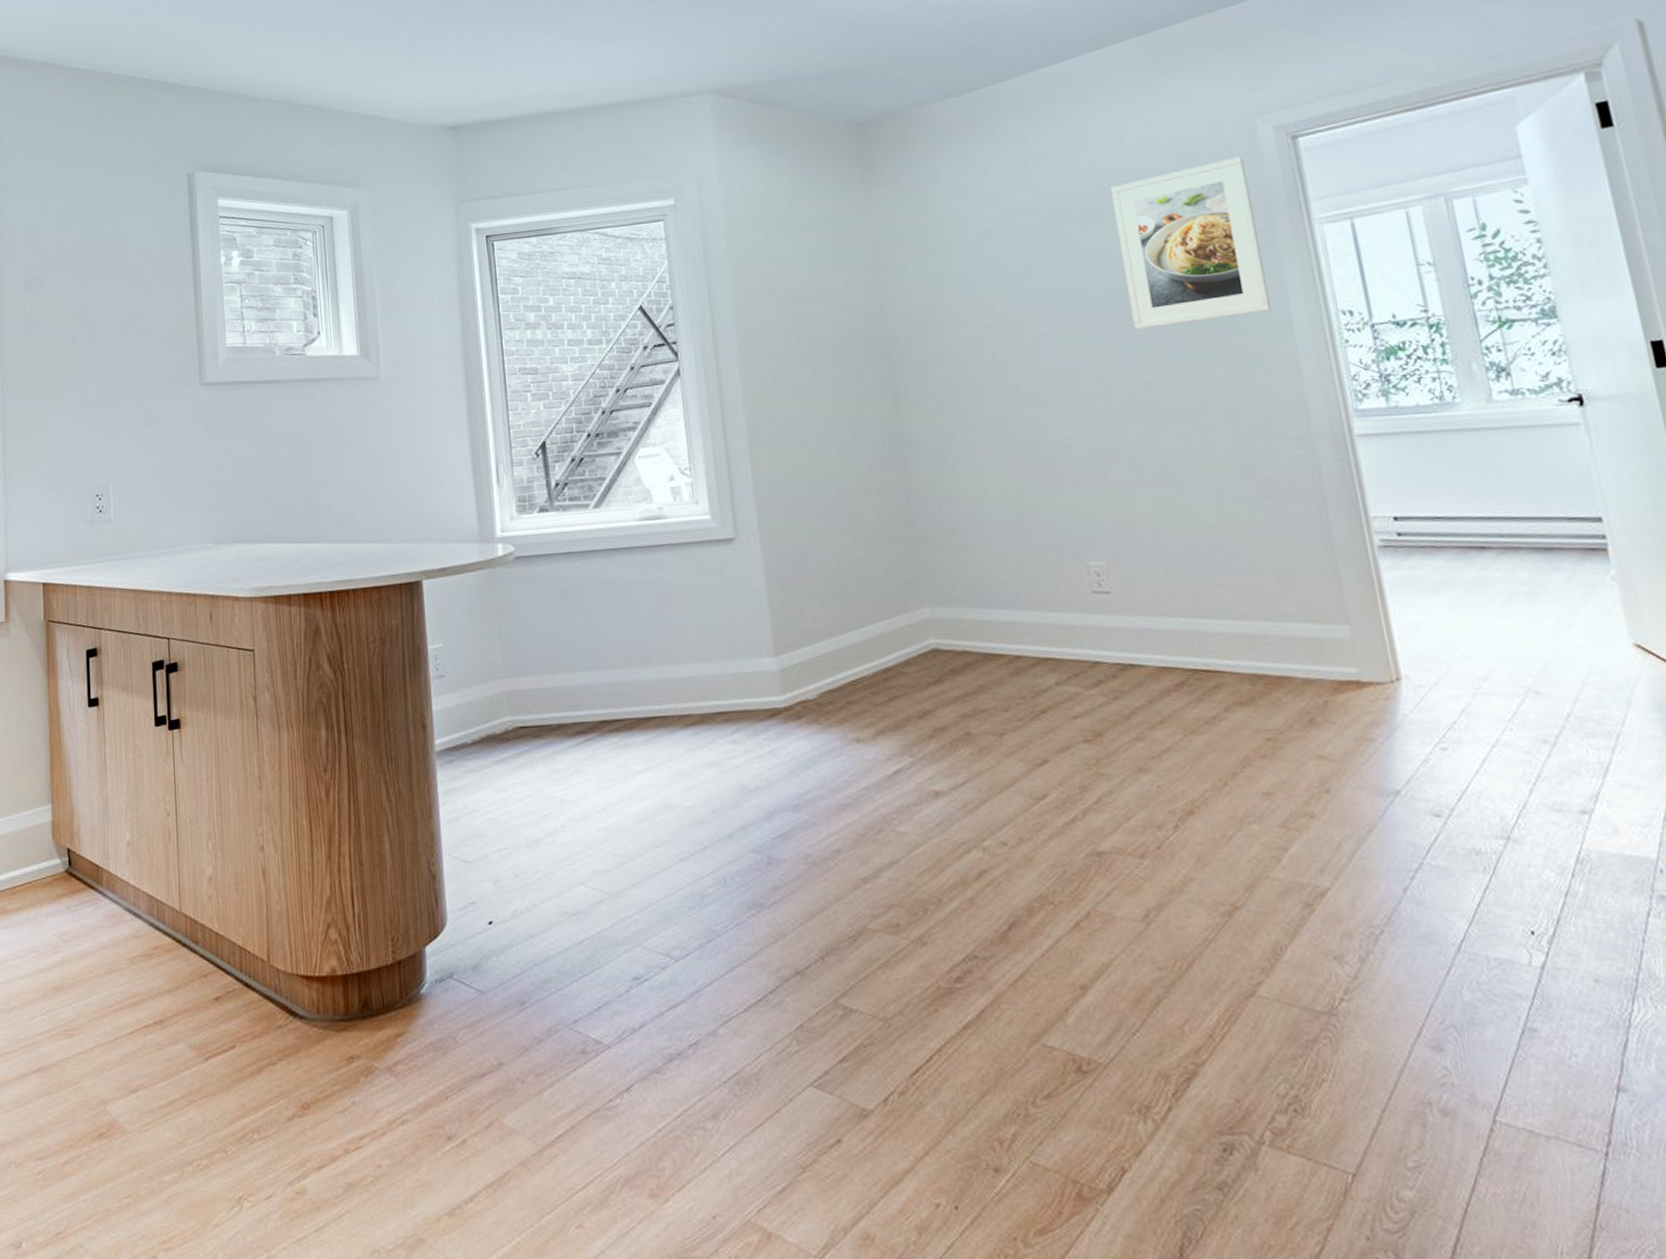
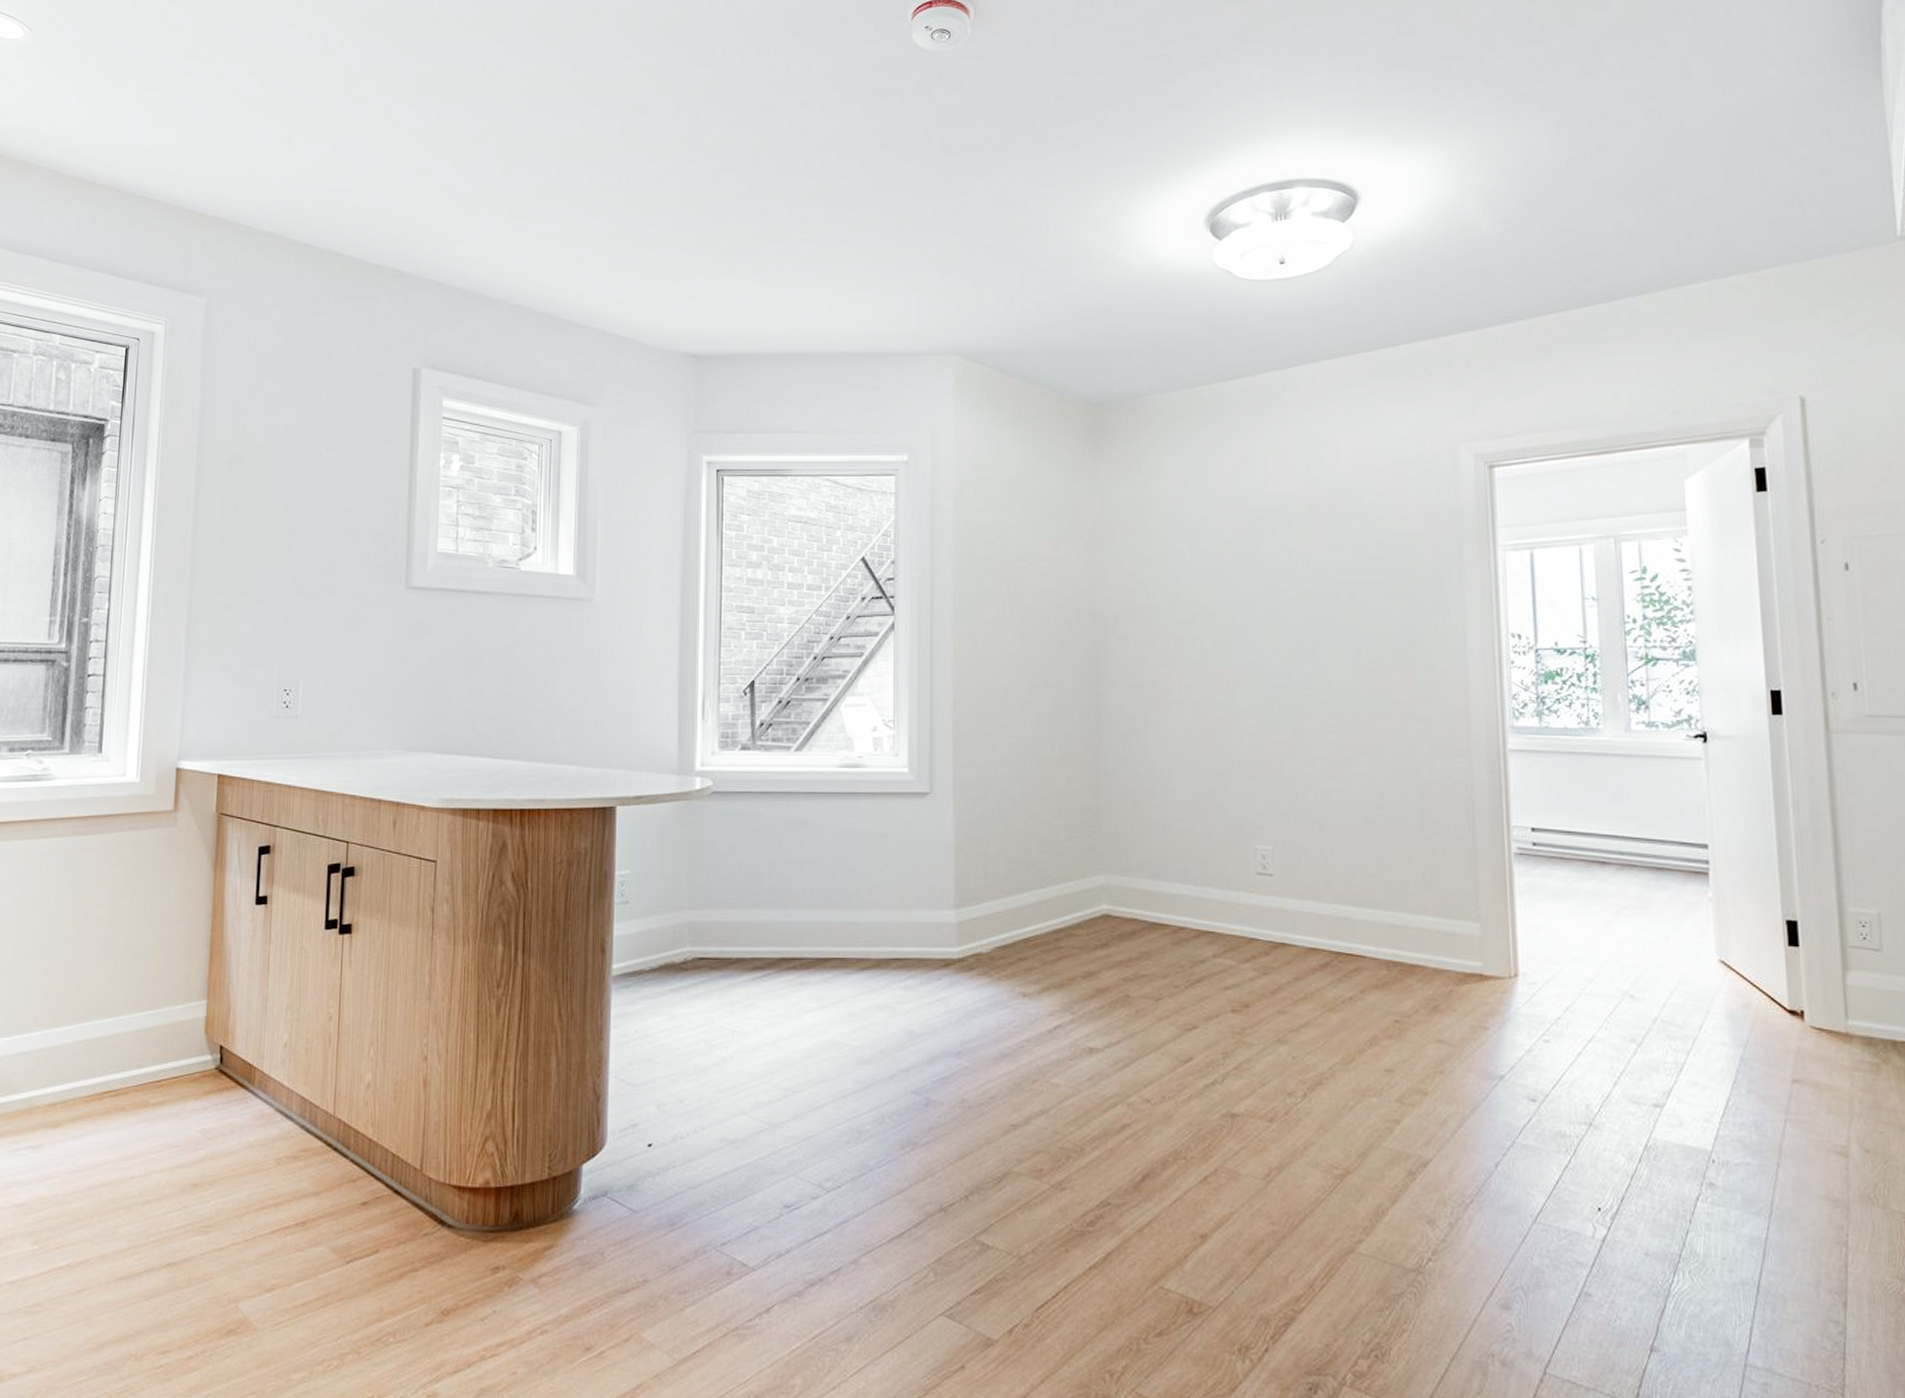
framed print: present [1110,156,1271,330] -> none [1320,479,1450,632]

